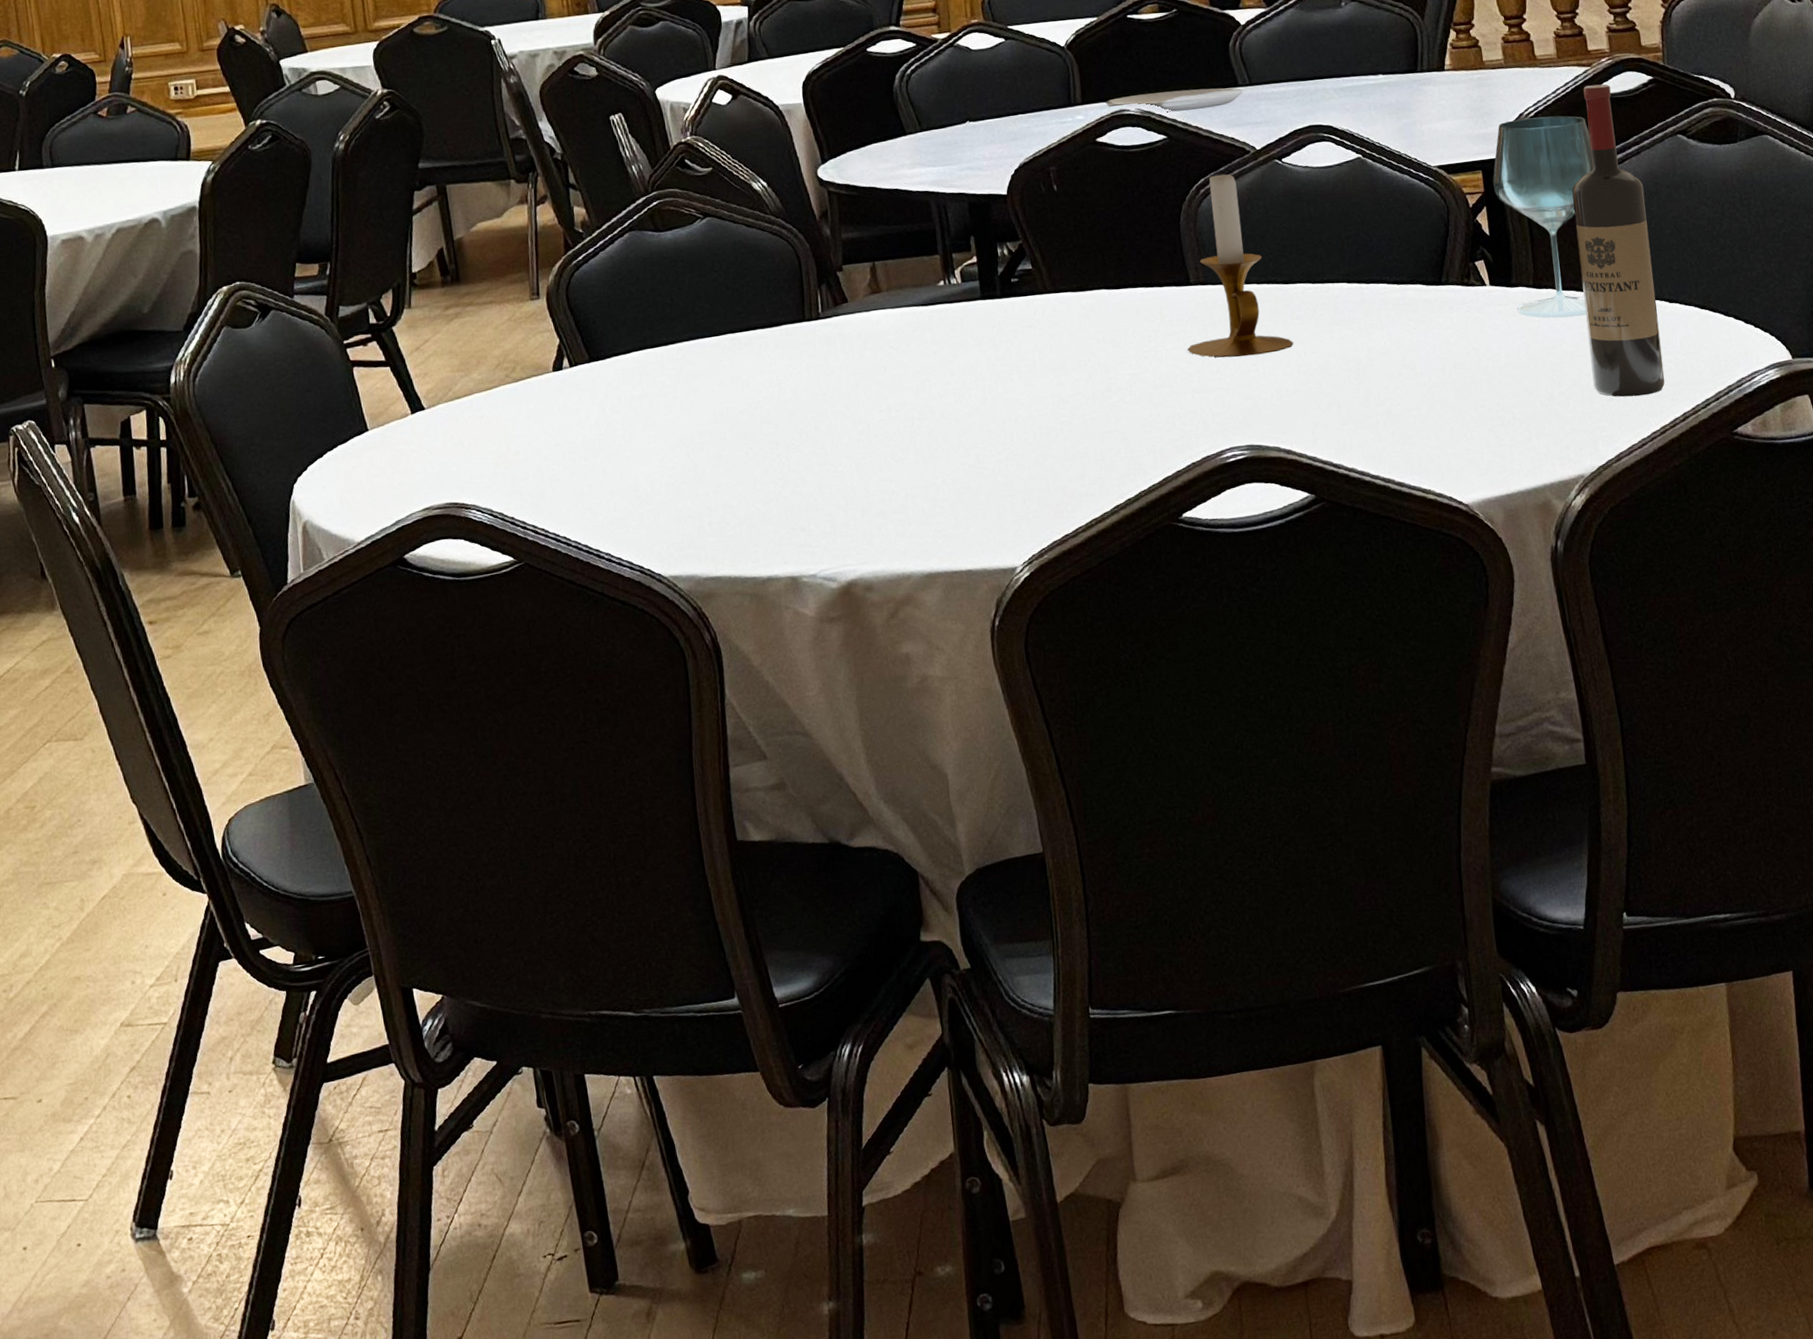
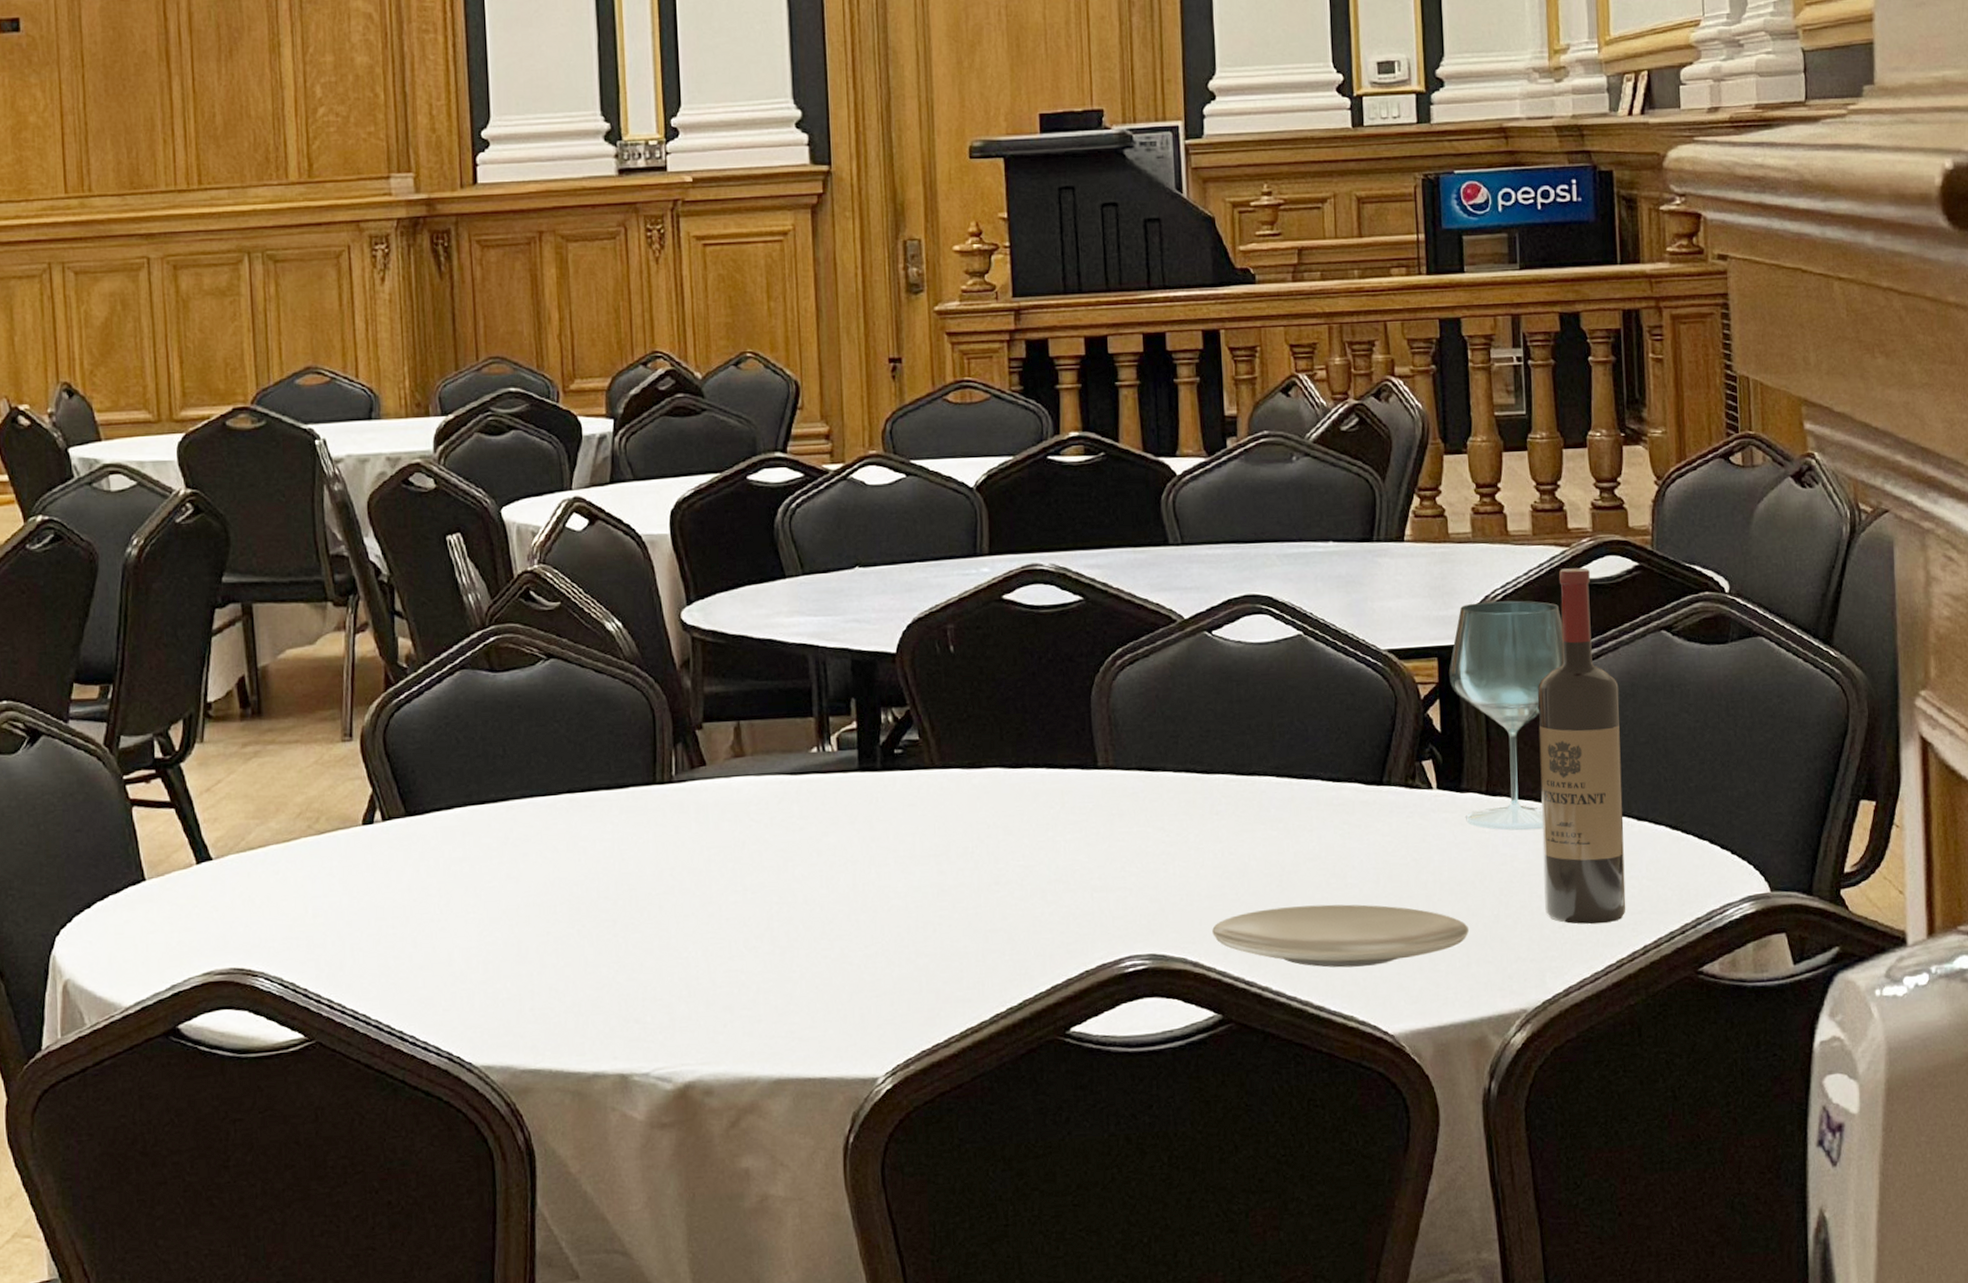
plate: present [1105,87,1243,113] -> none [1016,545,1174,570]
candlestick: present [1187,174,1294,358] -> none [1088,644,1211,854]
plate: none [1301,390,1528,448] -> present [1212,904,1470,968]

